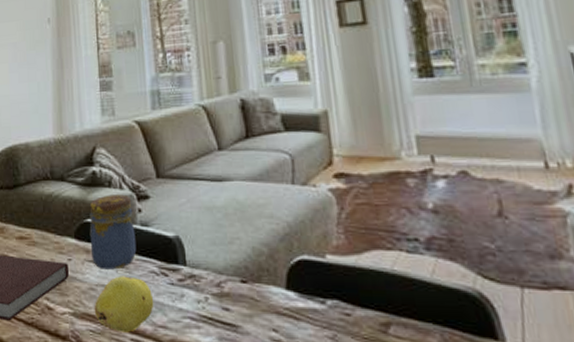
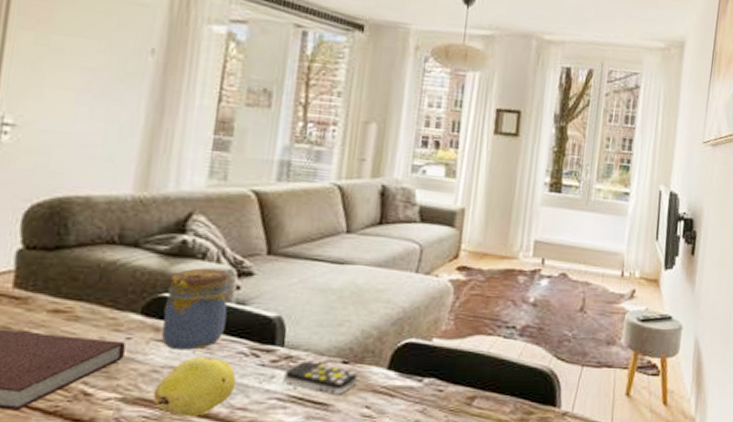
remote control: none [191,281,259,316] -> present [283,362,358,395]

